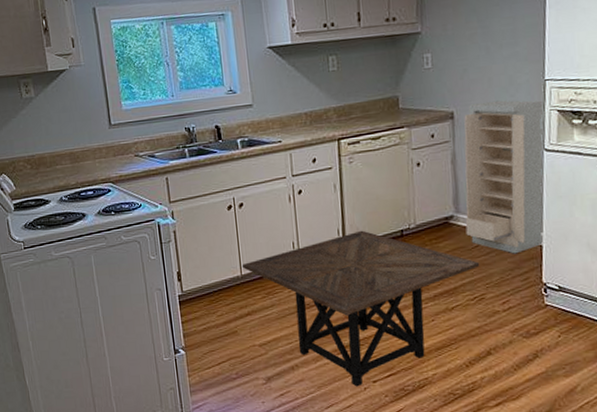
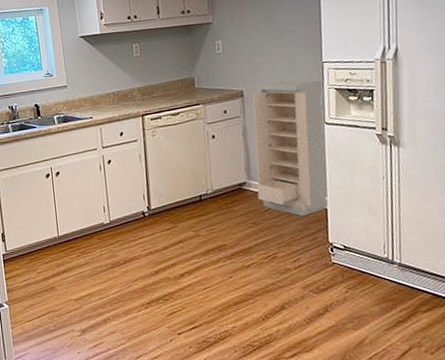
side table: present [242,230,480,387] -> none [59,195,272,339]

